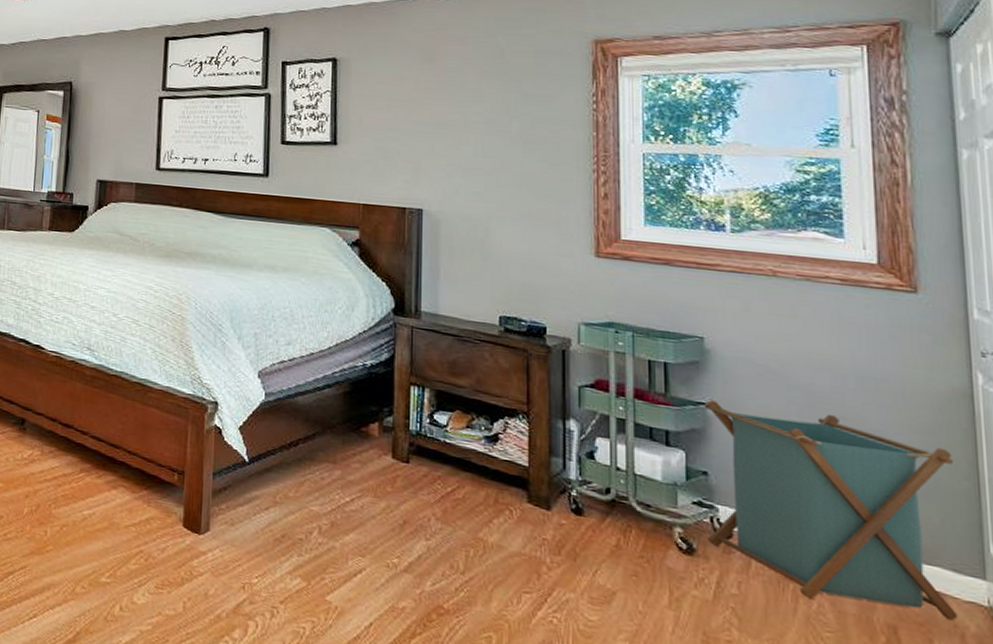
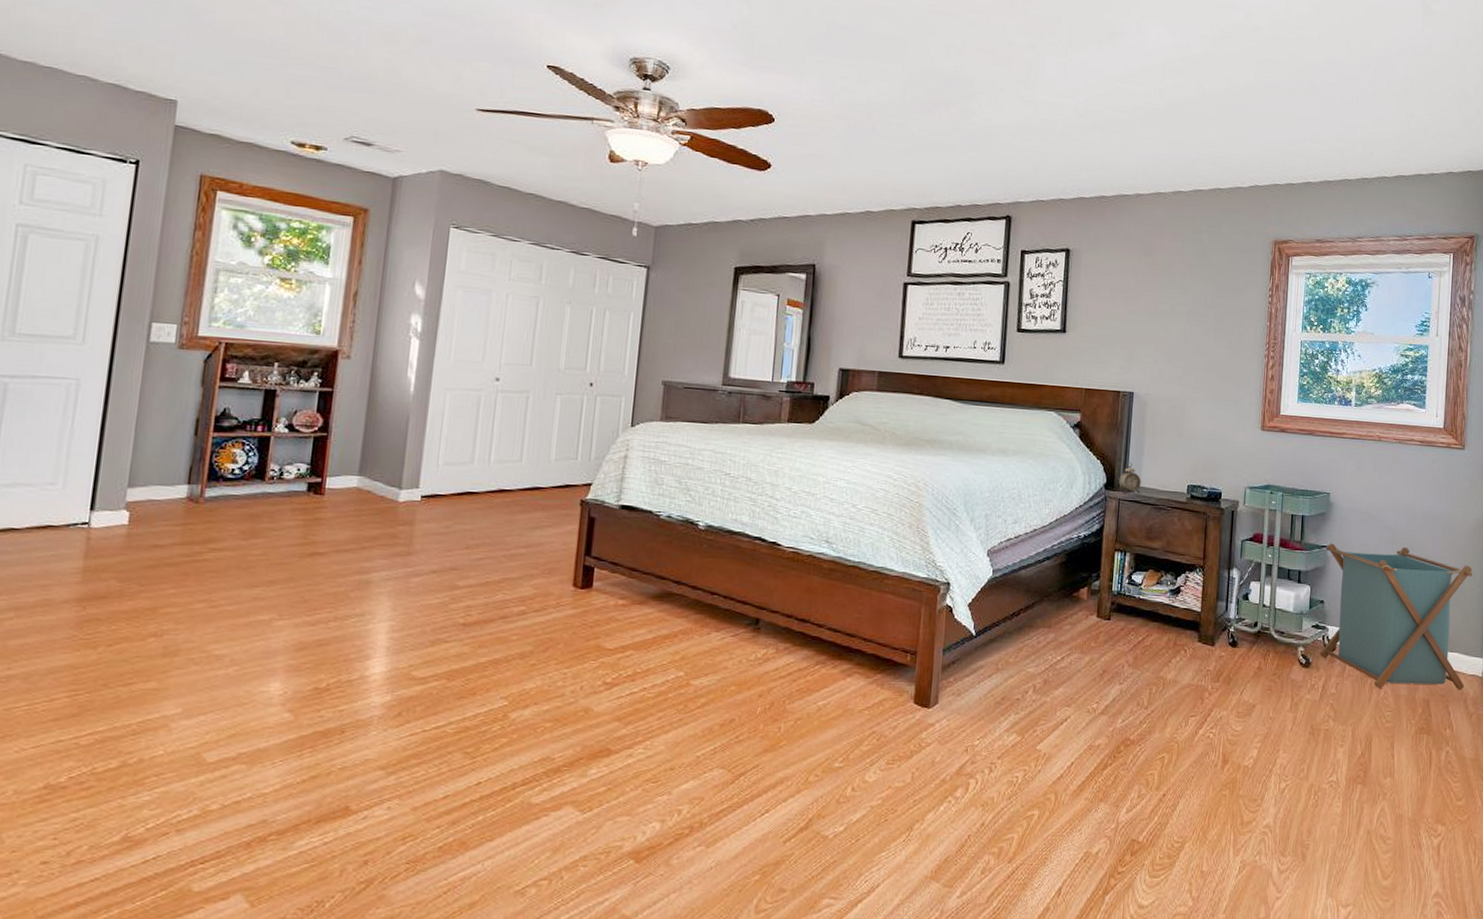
alarm clock: none [410,286,439,321] -> present [1119,462,1141,493]

